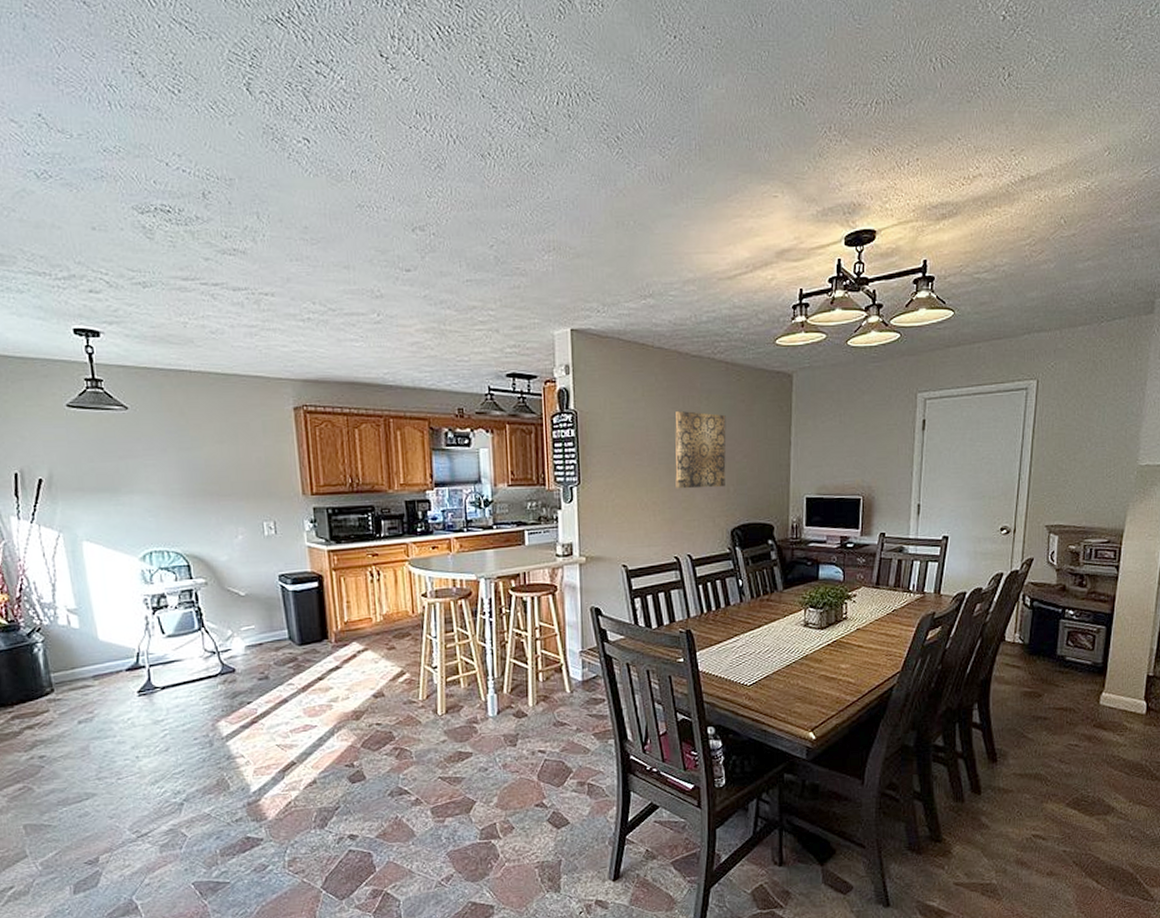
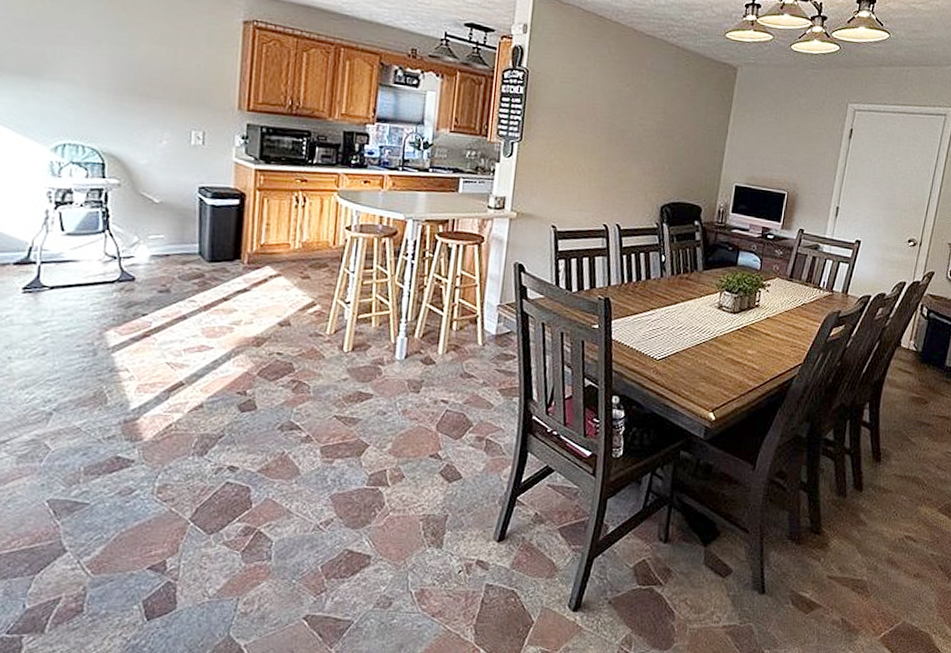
wall art: present [675,411,726,489] -> none [614,85,671,164]

